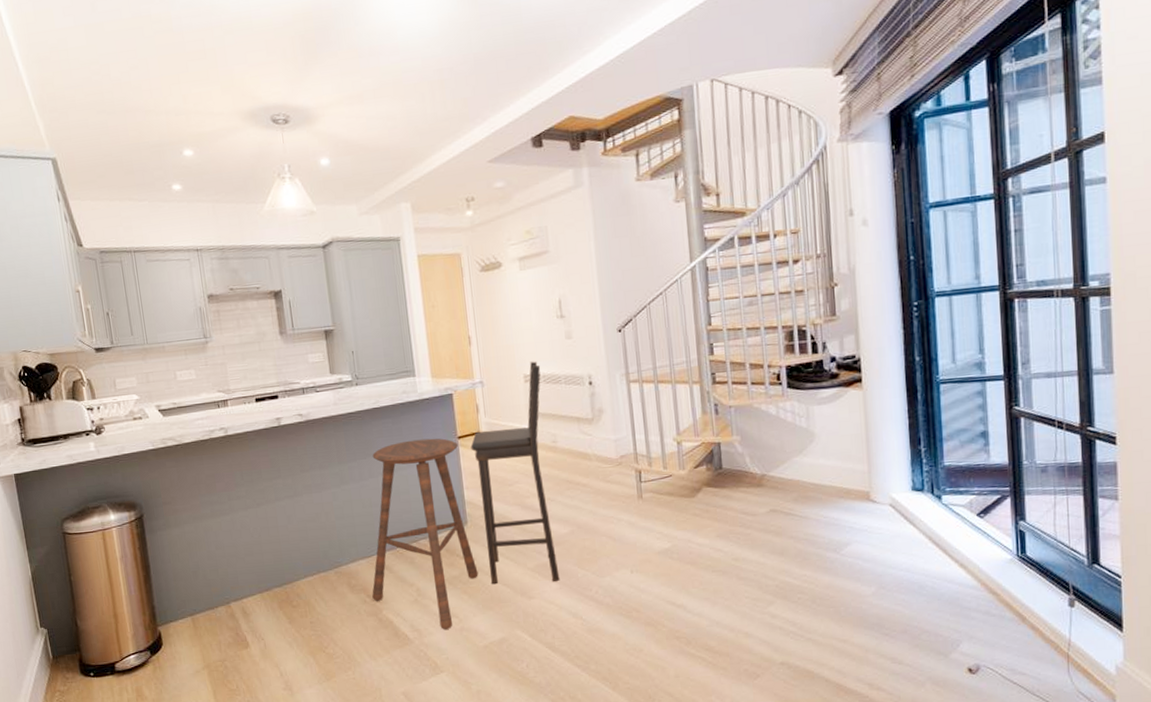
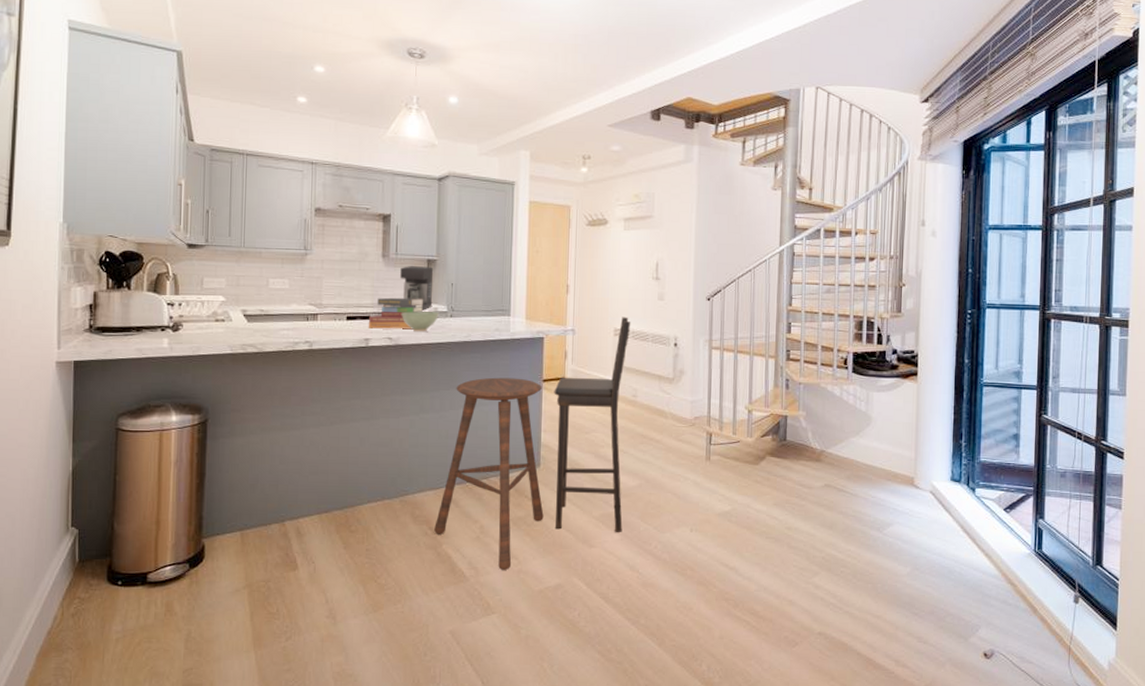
books: none [276,370,328,408] -> present [368,297,423,330]
coffee maker: none [299,337,337,383] -> present [400,266,434,310]
bowl: none [307,382,345,405] -> present [401,311,440,332]

